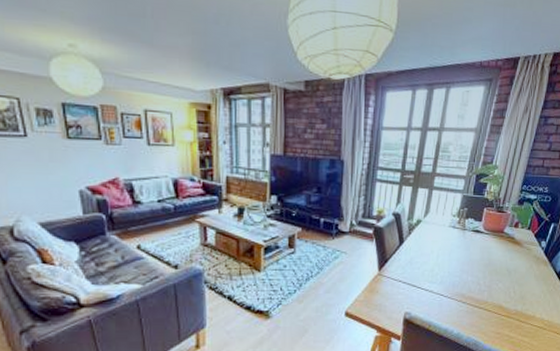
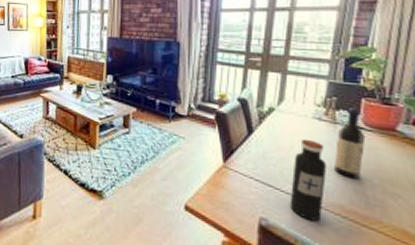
water bottle: none [427,244,456,309] -> present [289,139,327,221]
wine bottle: none [461,216,484,273] -> present [334,108,366,180]

